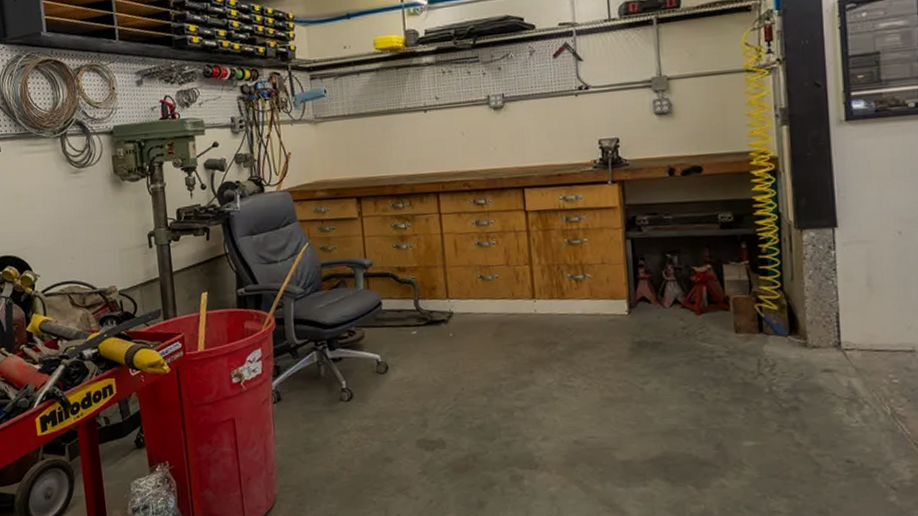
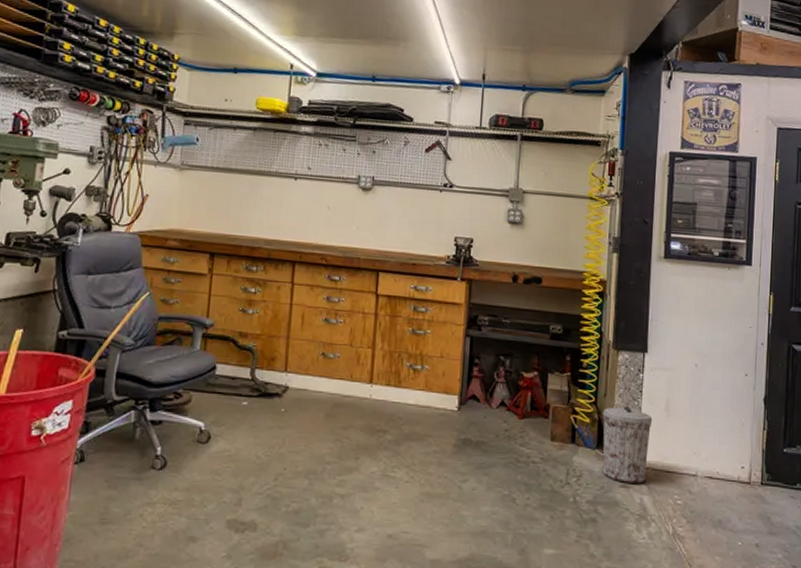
trash can: none [791,287,853,367] -> present [602,406,653,484]

